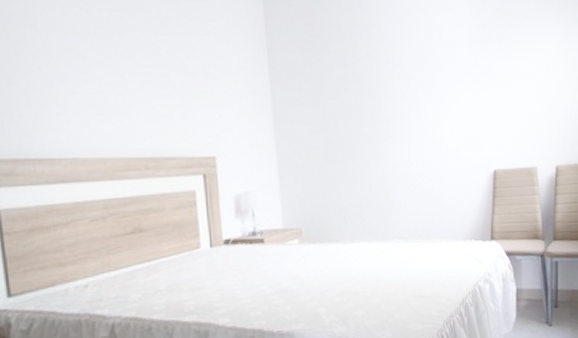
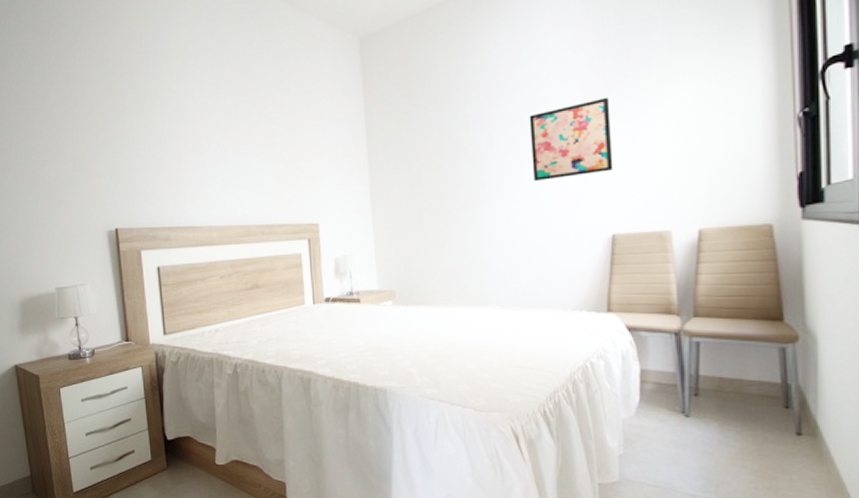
wall art: none [425,46,494,120] -> present [529,97,613,182]

